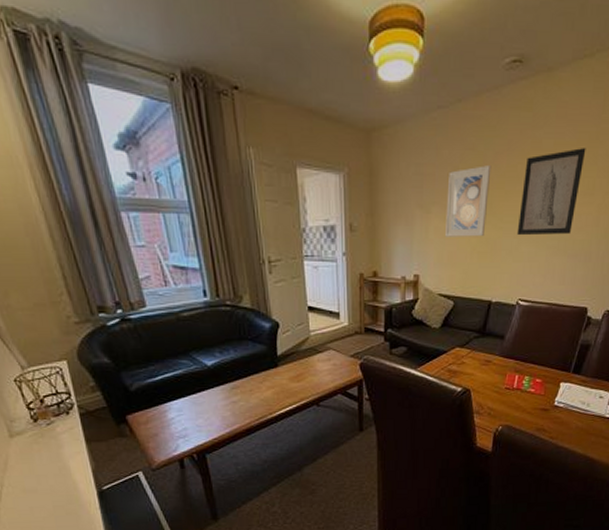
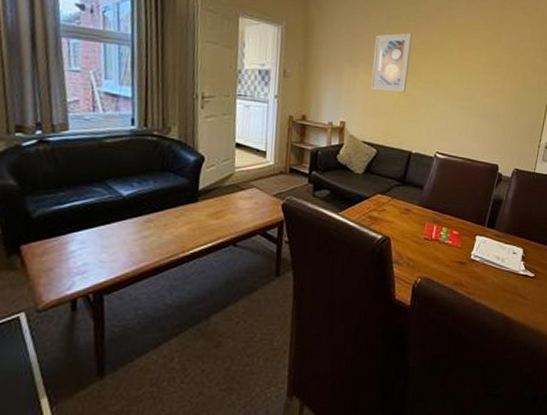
wall art: present [516,148,586,236] -> none [434,27,492,98]

